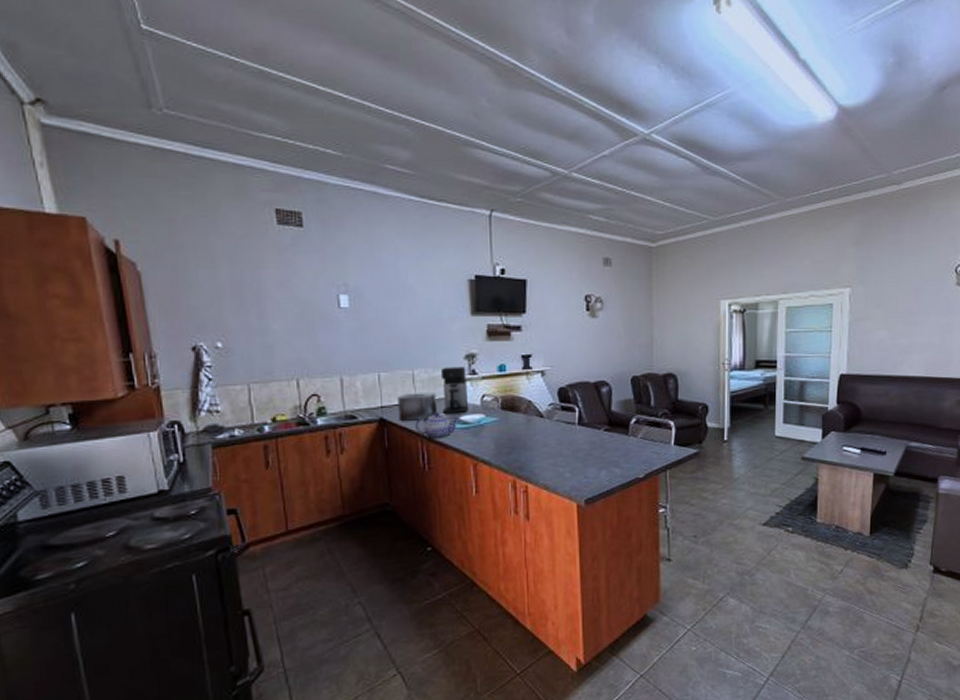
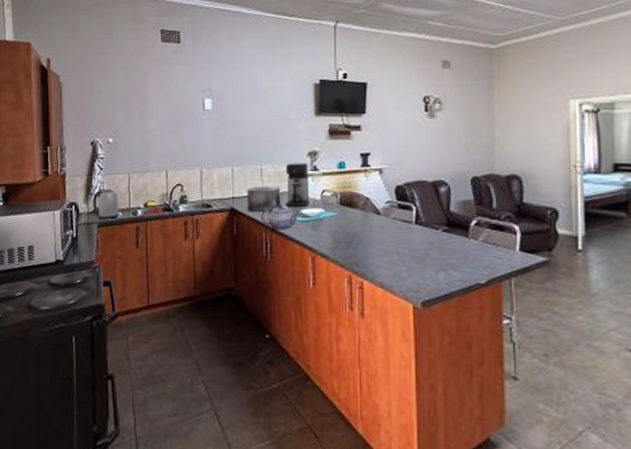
kettle: none [202,403,240,439] -> present [92,189,119,220]

